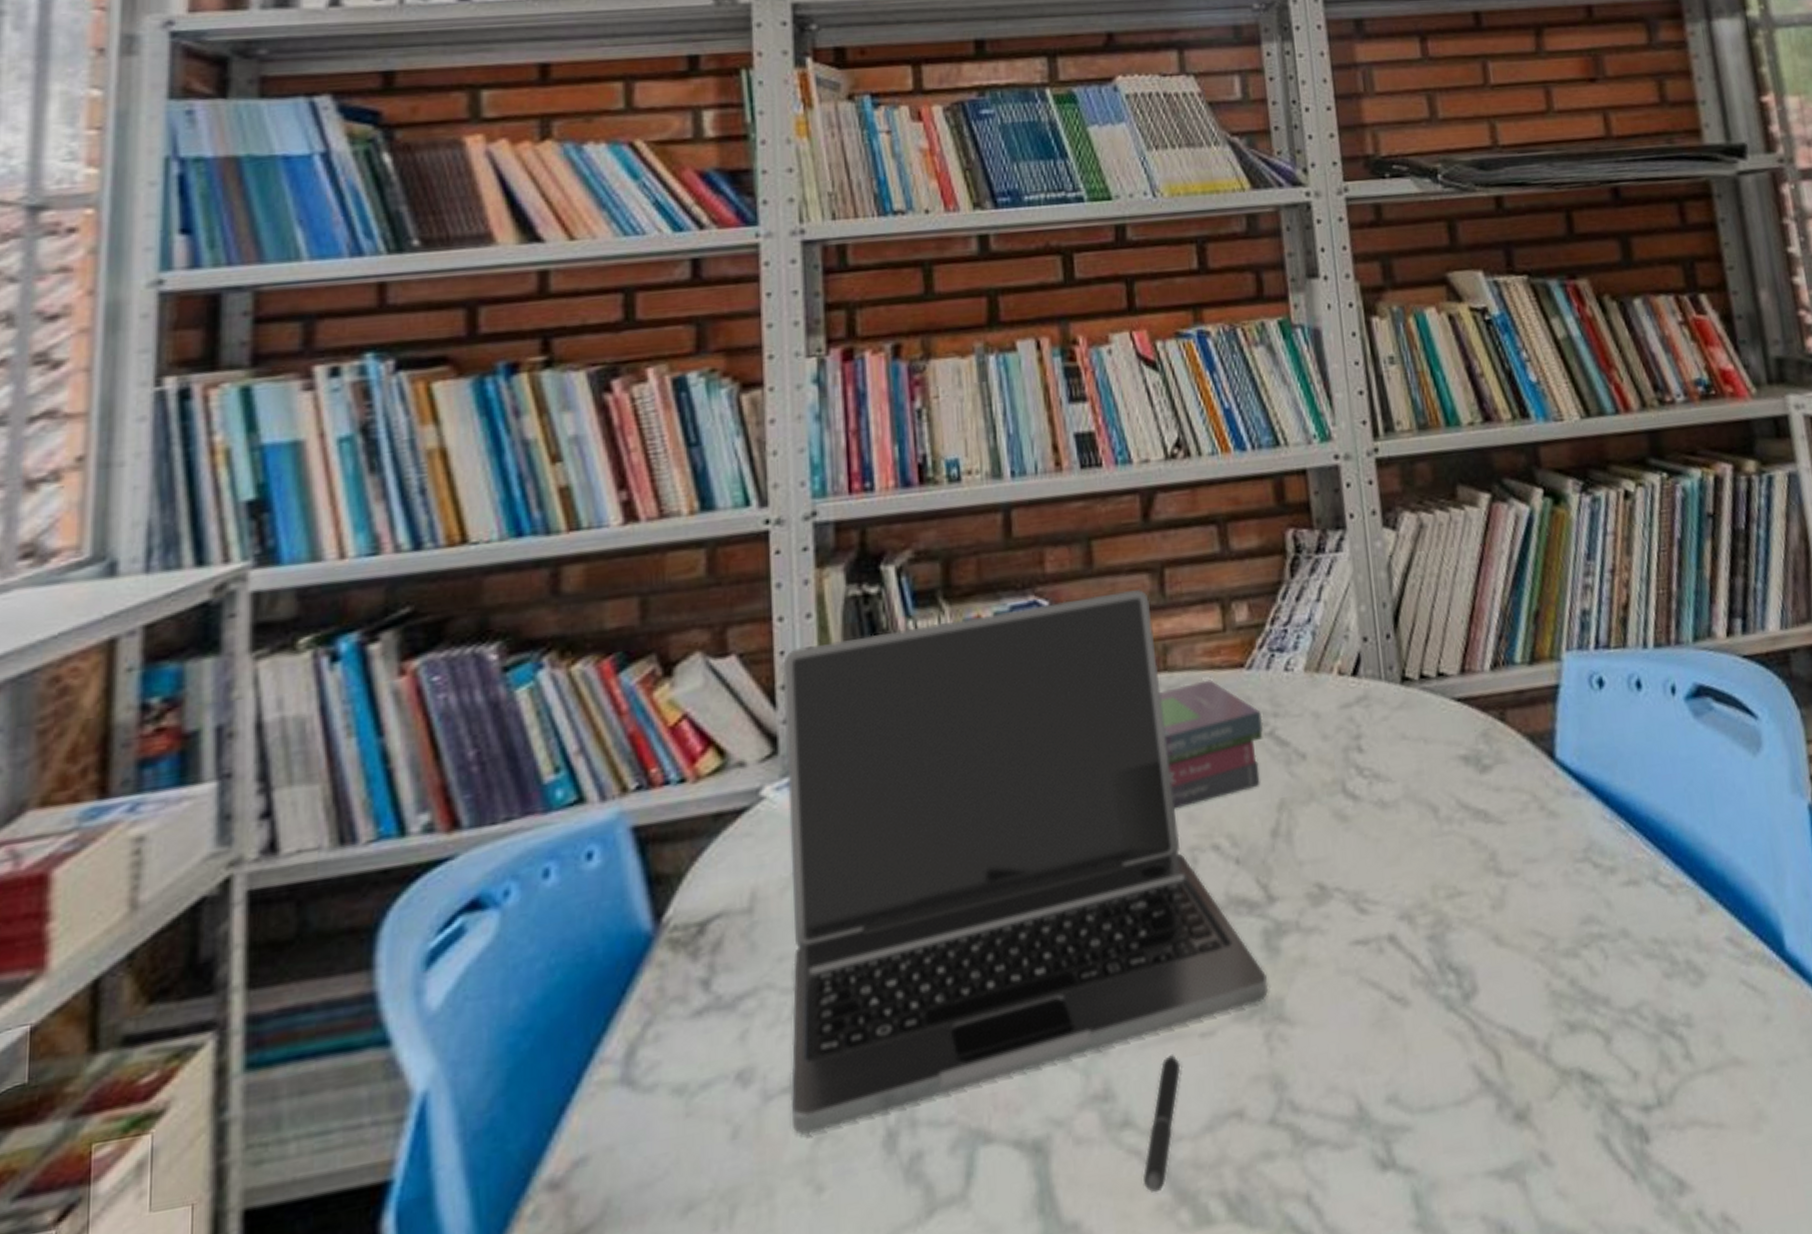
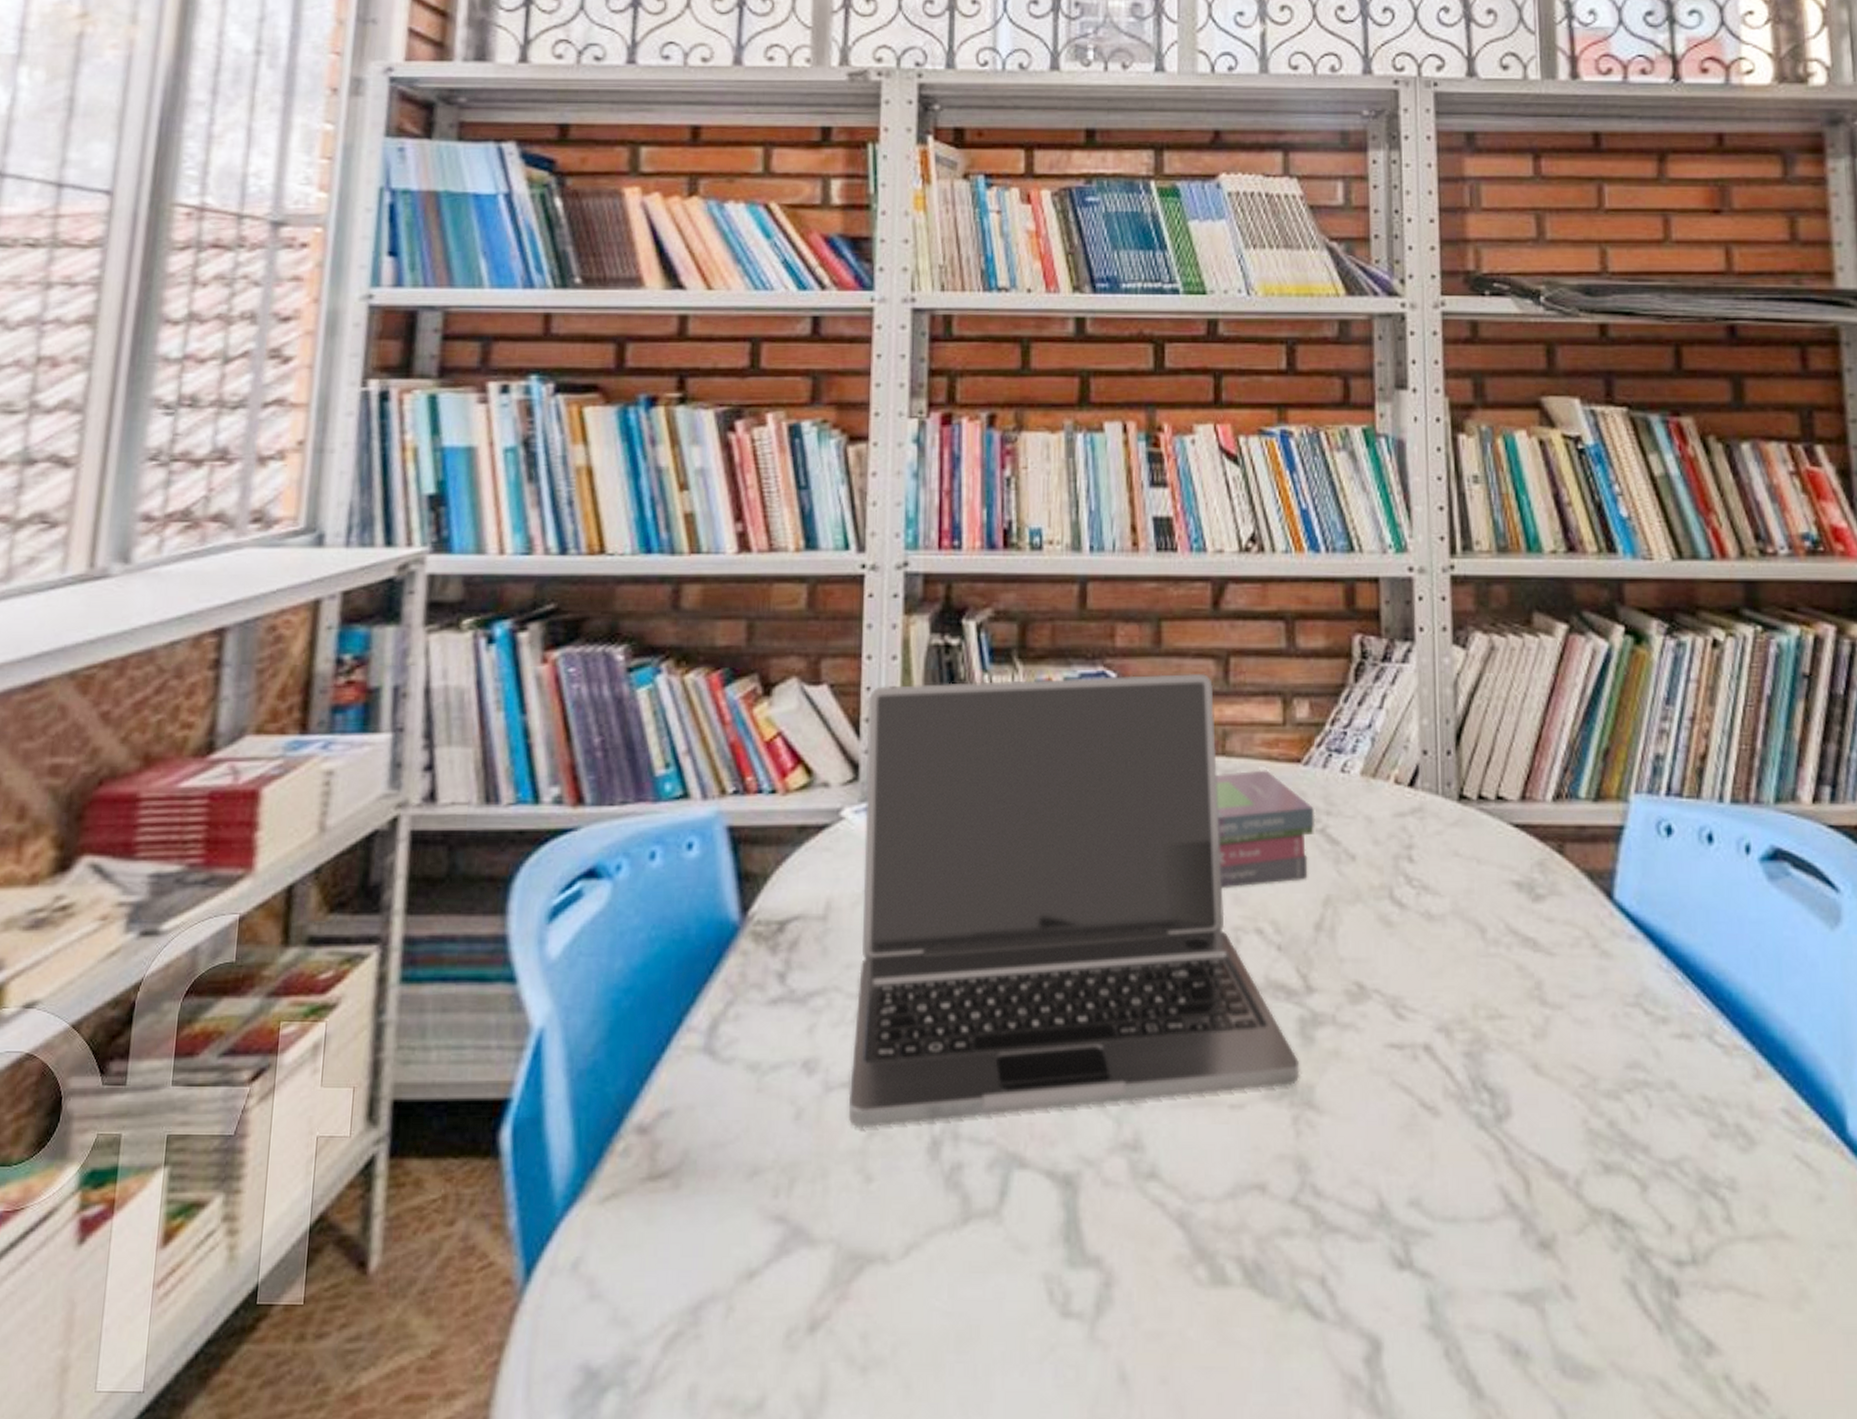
pen: present [1143,1053,1180,1193] -> none [1164,1118,1207,1245]

